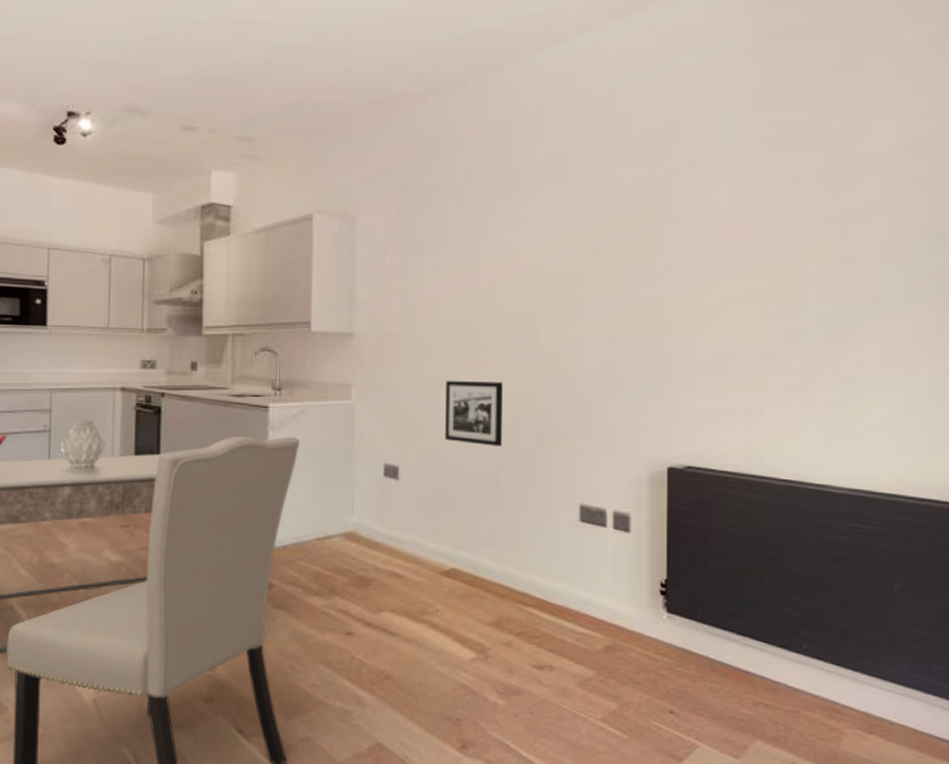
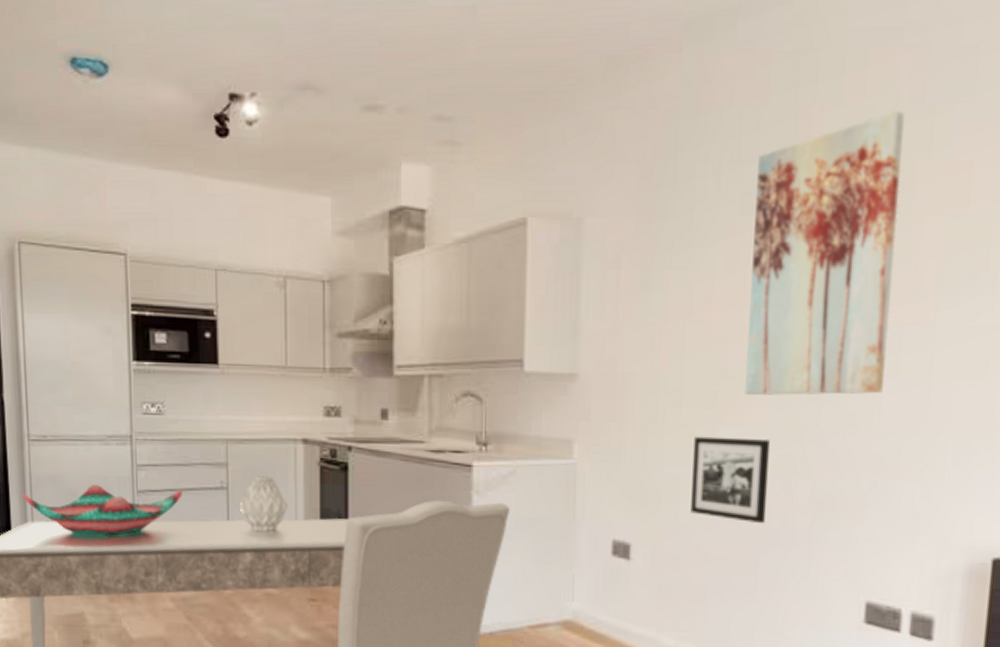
wall art: none [483,150,585,349] -> present [745,111,906,396]

